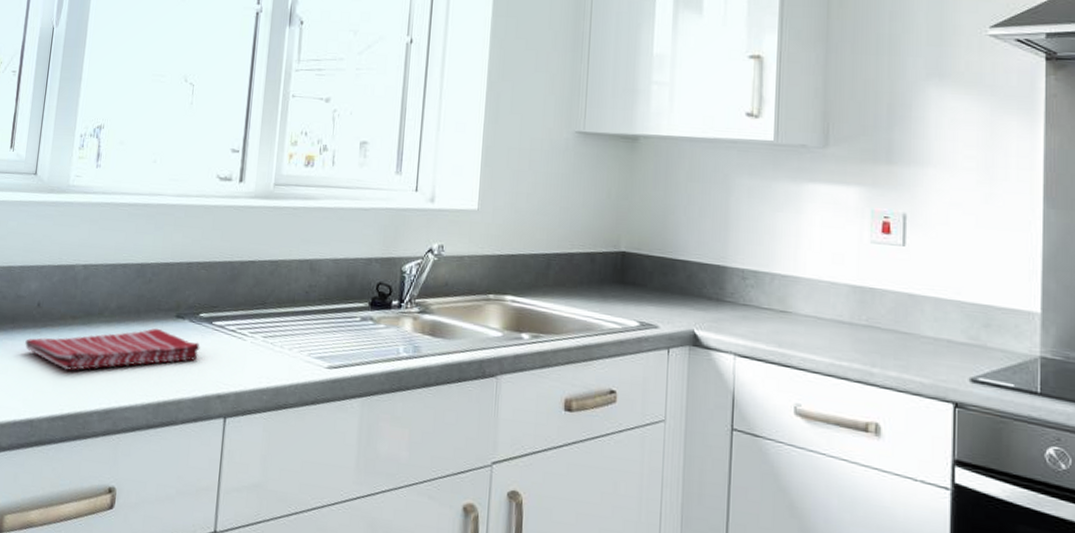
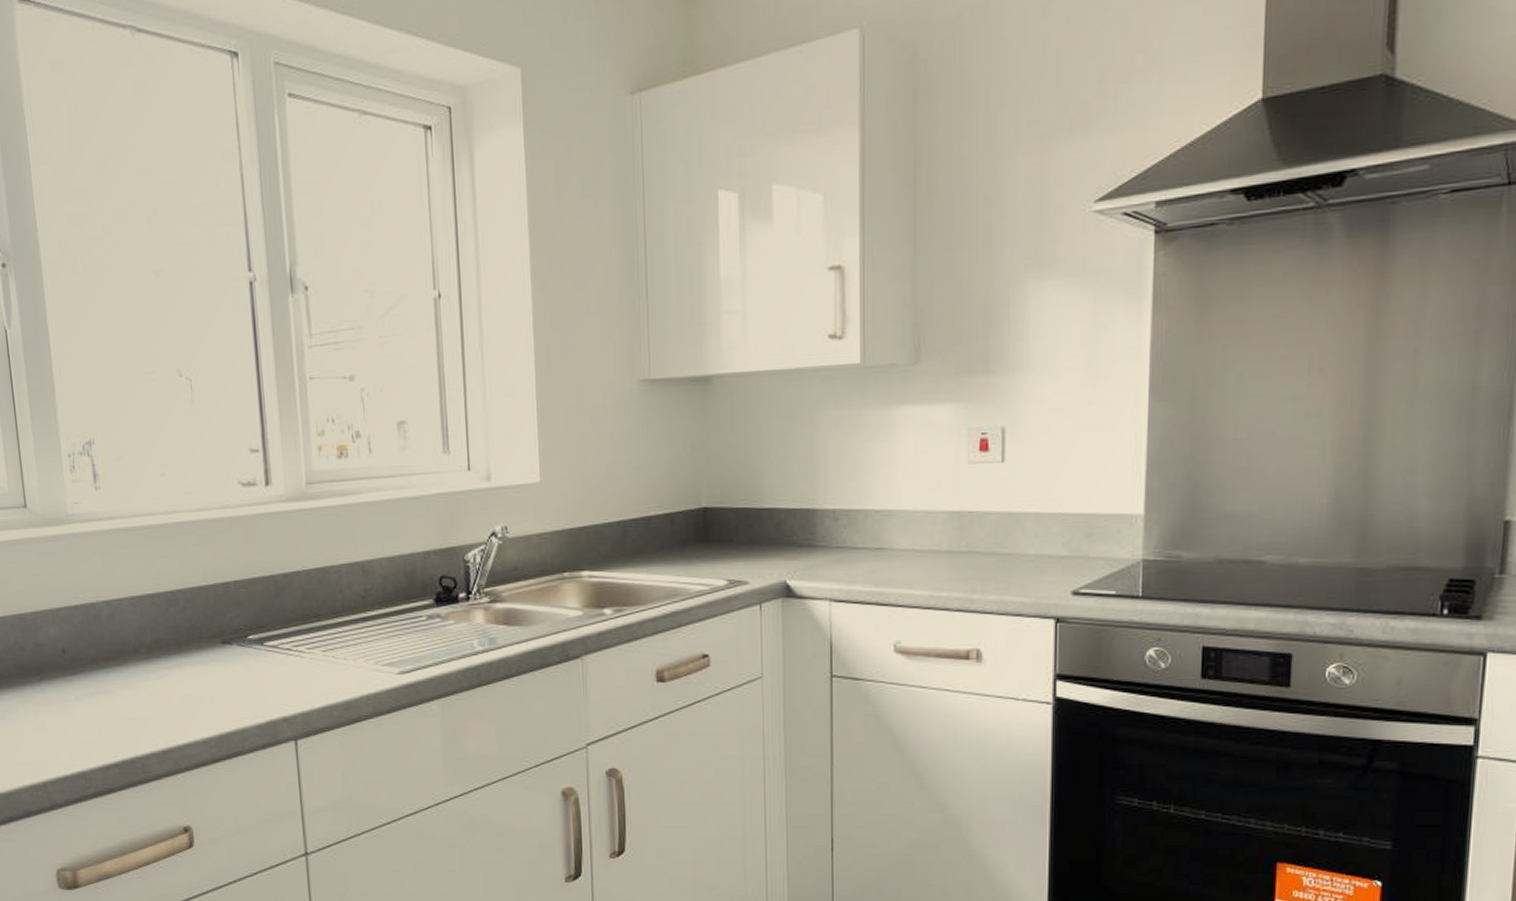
dish towel: present [25,328,200,370] -> none [57,658,255,715]

